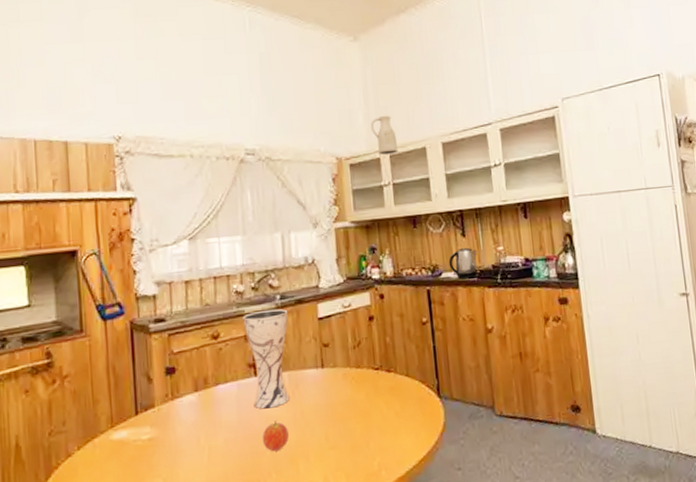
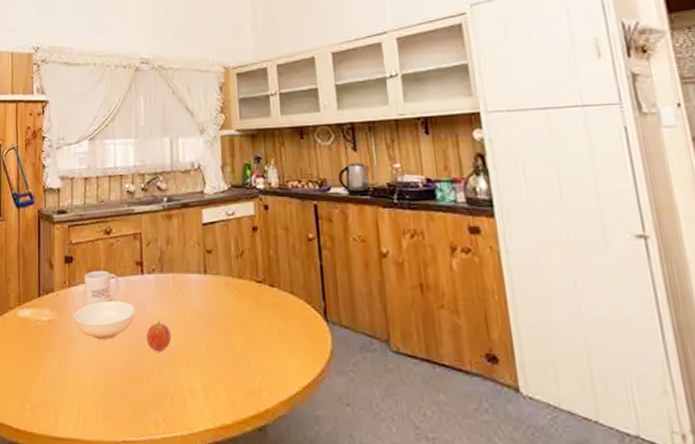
bowl: none [179,406,250,449] -> present [74,300,136,339]
mug: none [189,377,232,418] -> present [84,270,120,307]
vase: present [242,308,290,409] -> none [132,210,174,308]
ceramic pitcher: present [371,115,399,155] -> none [258,25,286,64]

